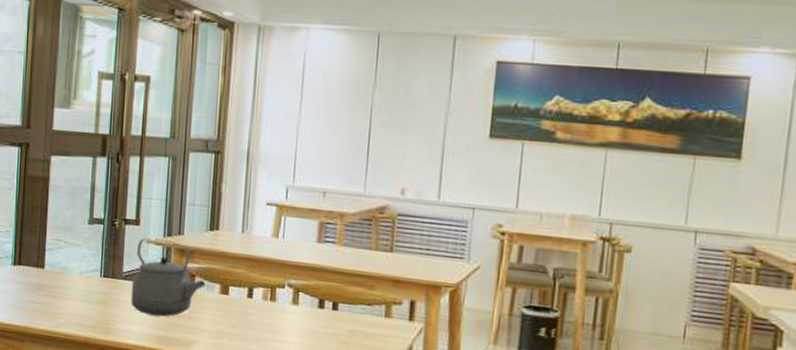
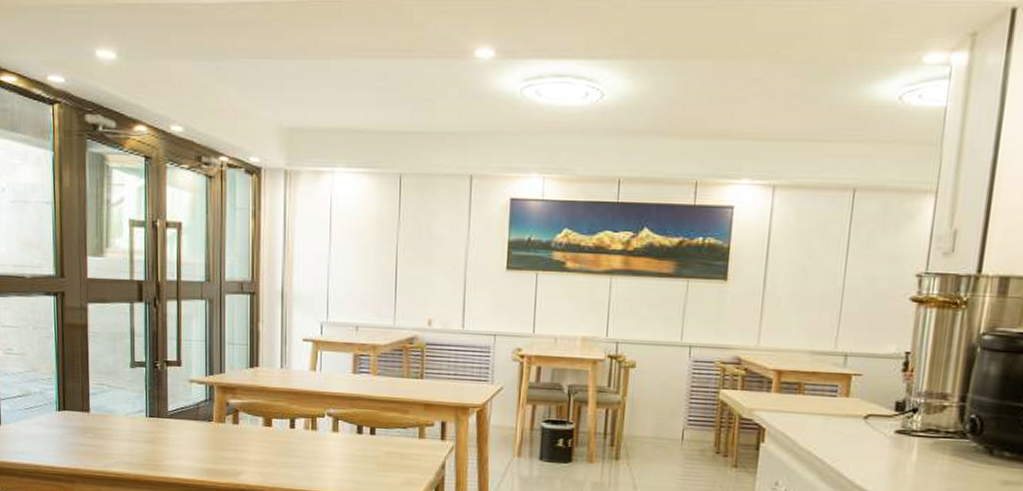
tea kettle: present [130,238,206,317] -> none [177,377,249,451]

